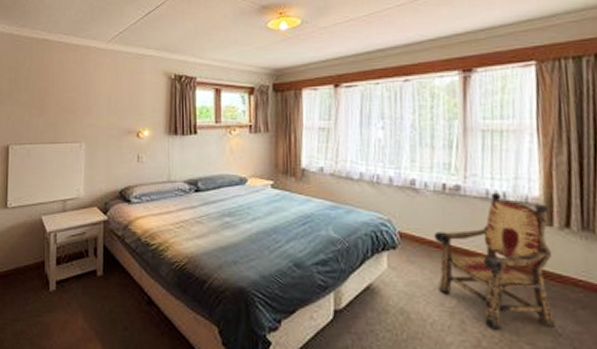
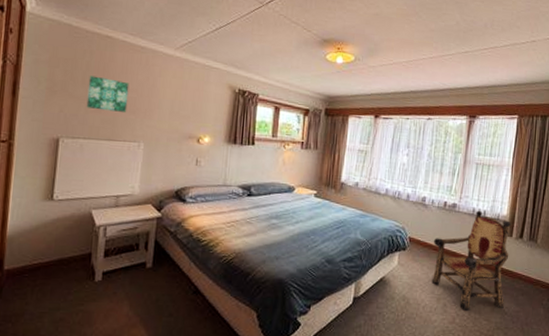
wall art: none [30,80,67,114] -> present [86,75,130,112]

